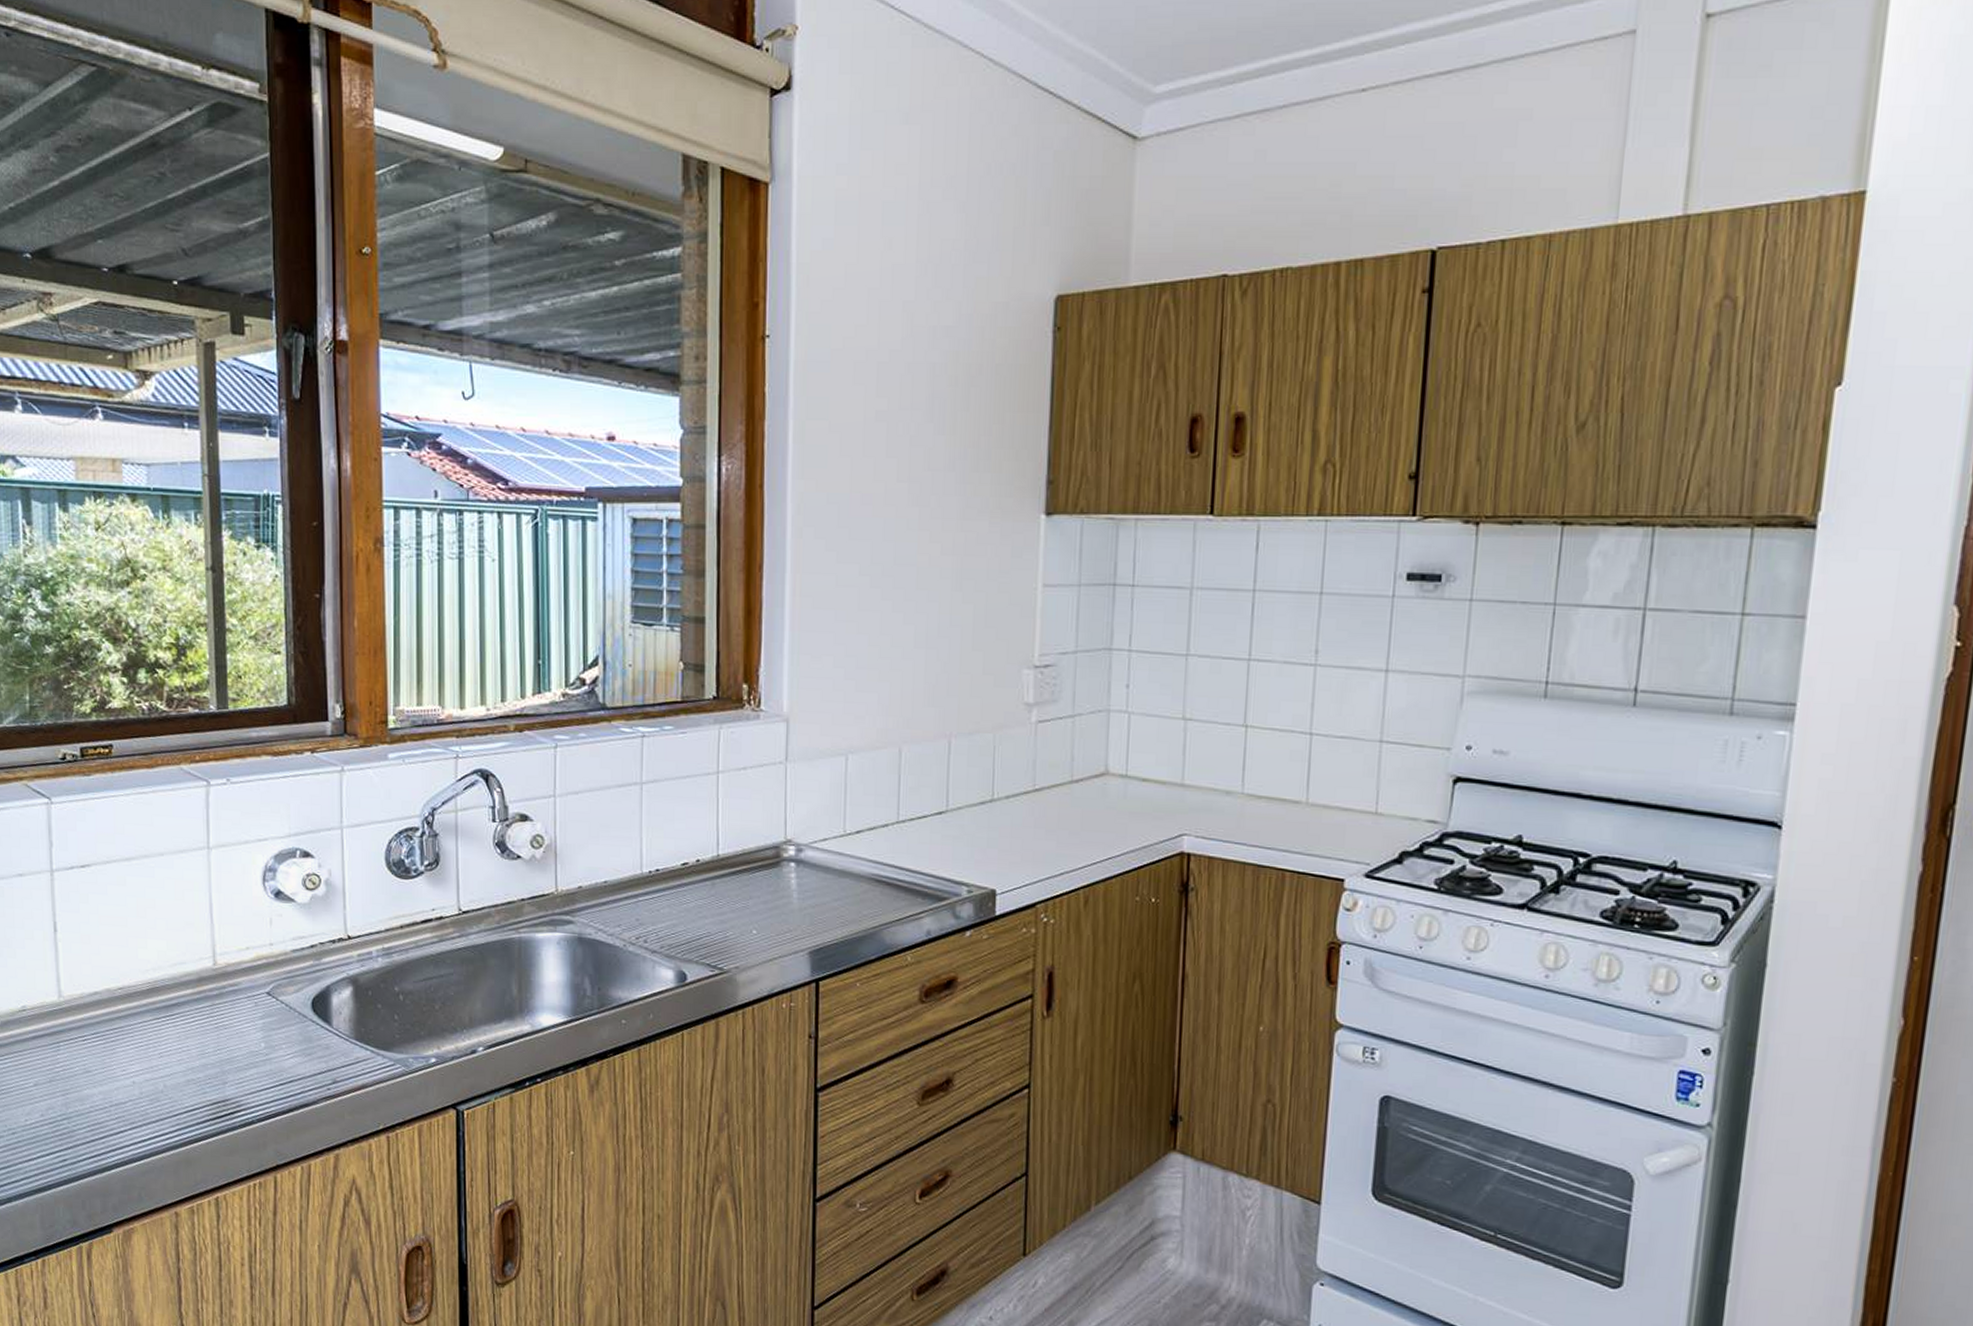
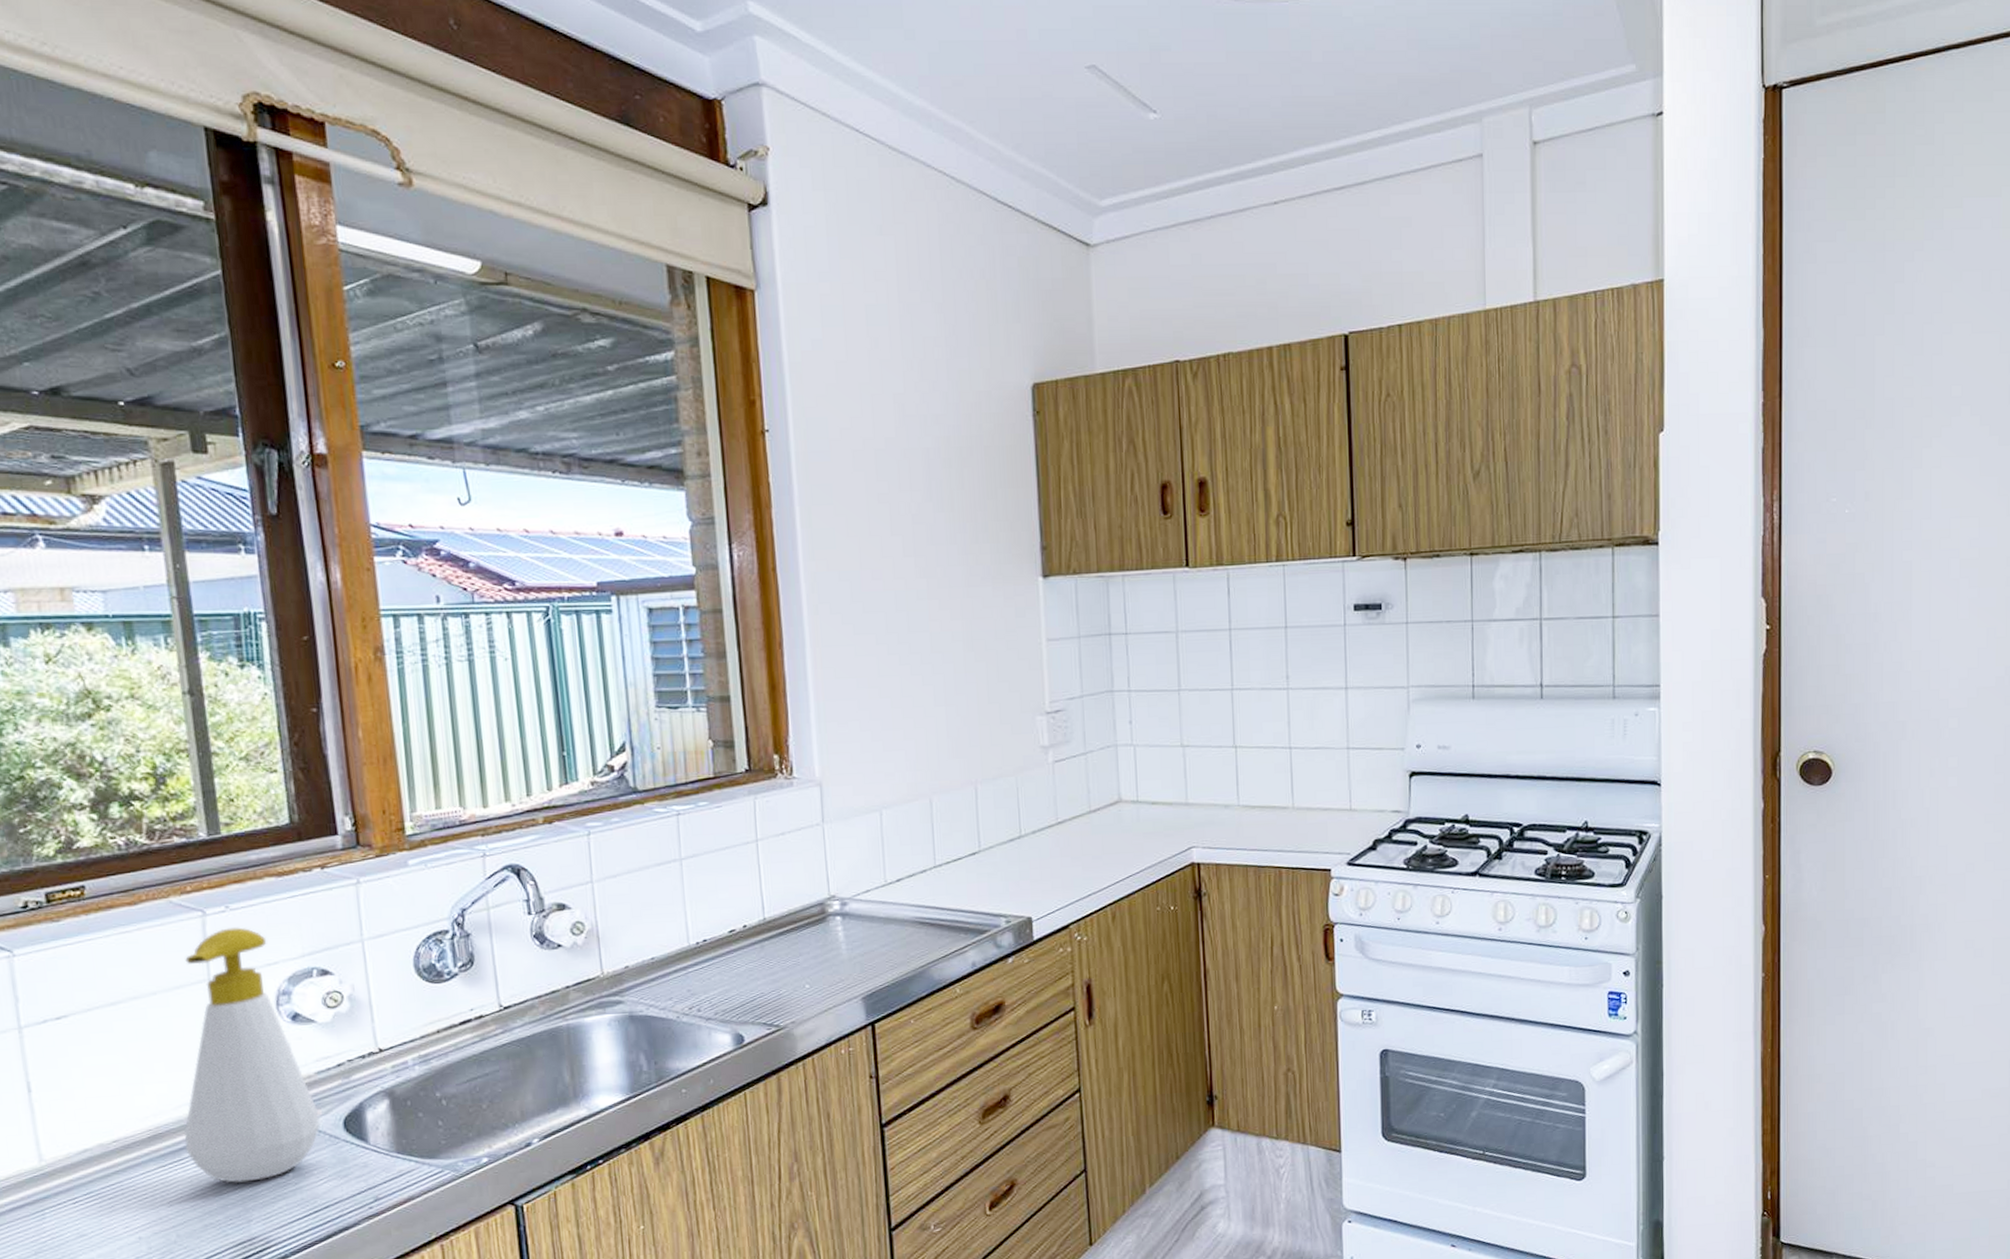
soap bottle: none [176,800,291,1046] -> present [184,927,320,1184]

